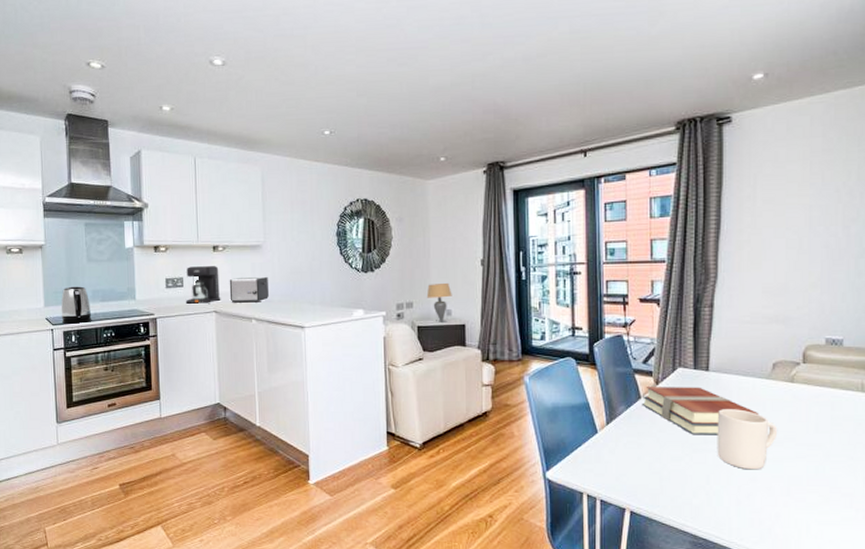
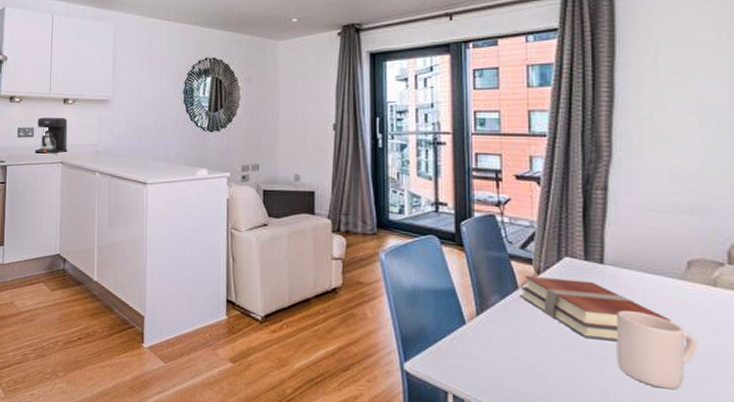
toaster: present [229,277,269,303] -> none [76,131,114,156]
table lamp: present [426,282,452,324] -> none [273,146,301,189]

